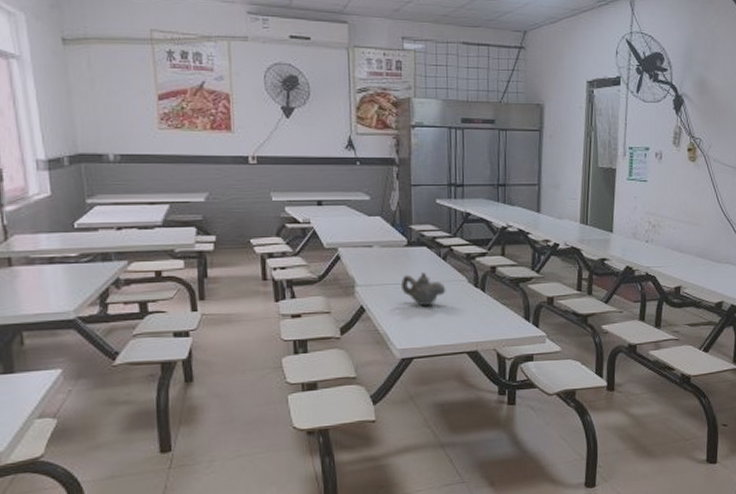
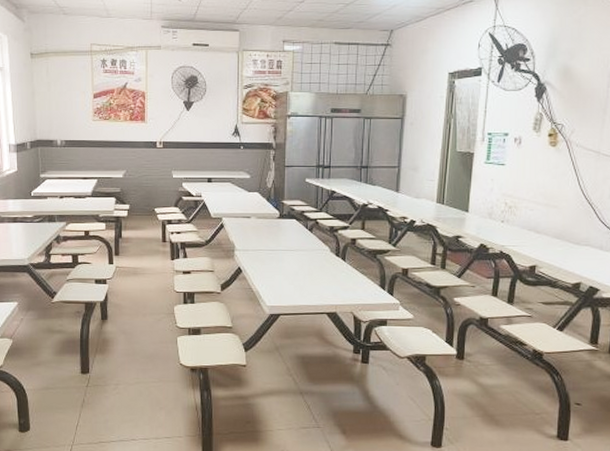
teapot: present [400,272,446,306] -> none [272,241,311,271]

